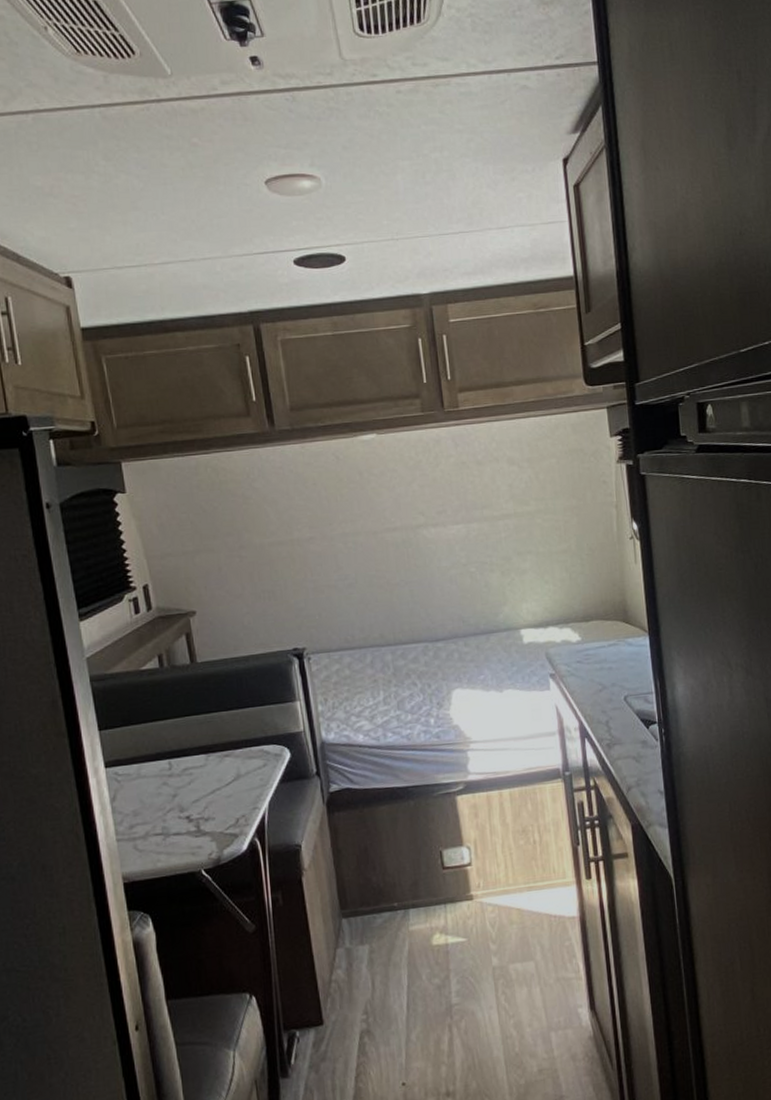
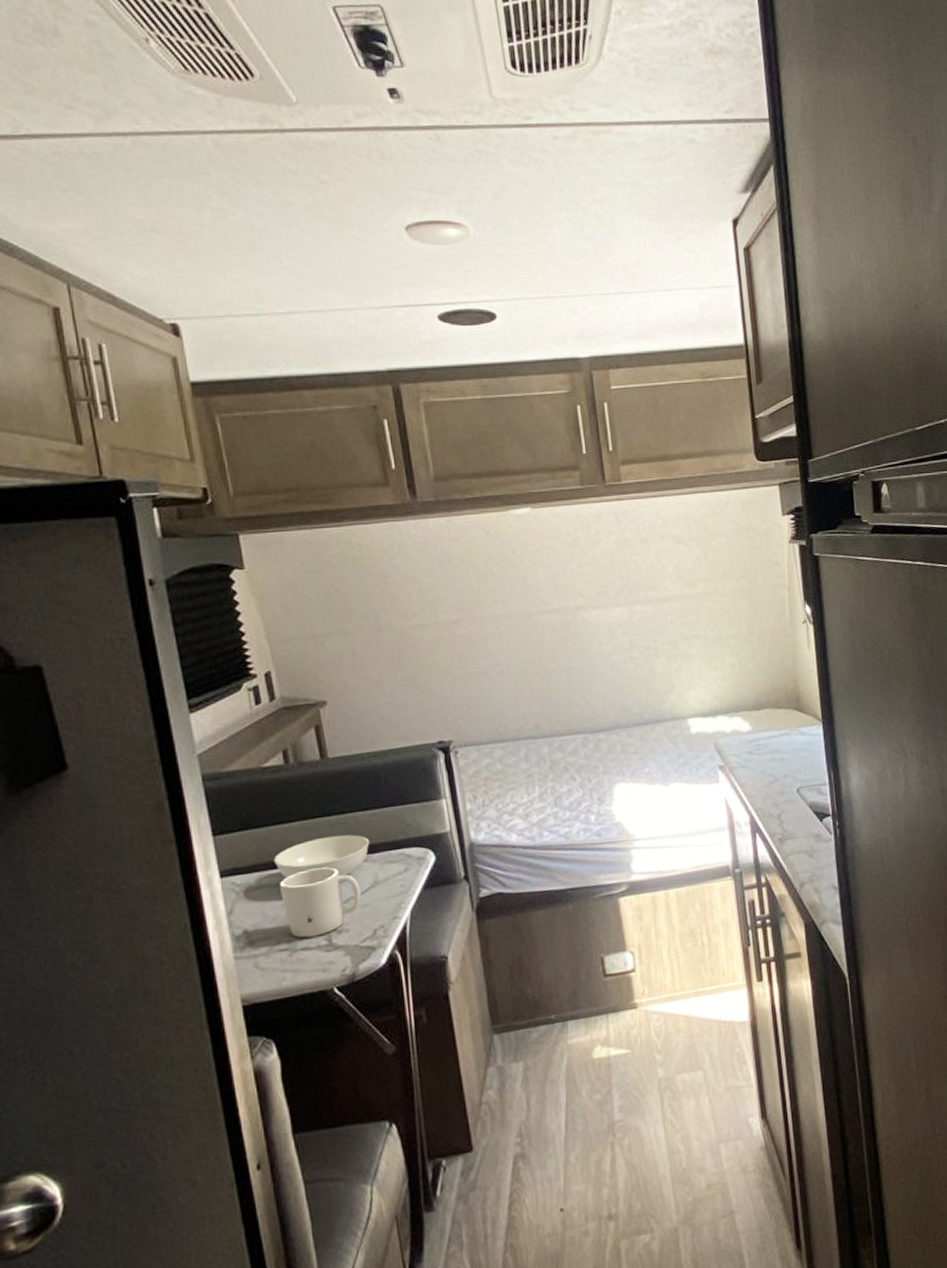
bowl: none [150,732,233,770] -> present [273,834,370,878]
mug: none [154,760,225,824] -> present [278,867,361,938]

